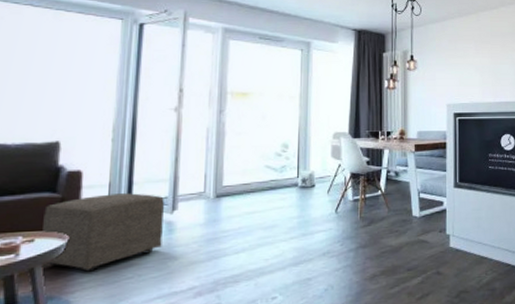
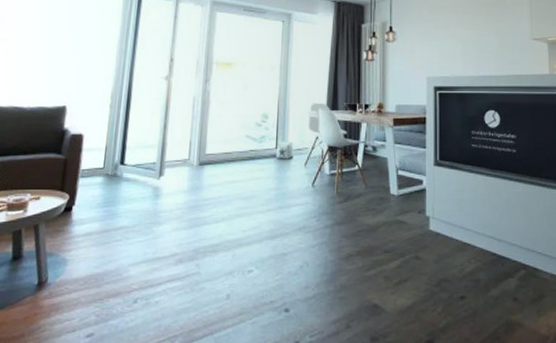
ottoman: present [43,193,164,272] -> none [48,157,153,231]

